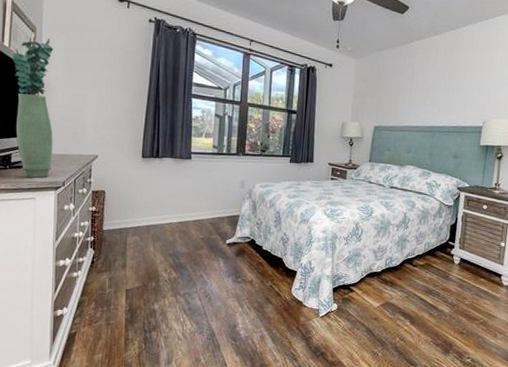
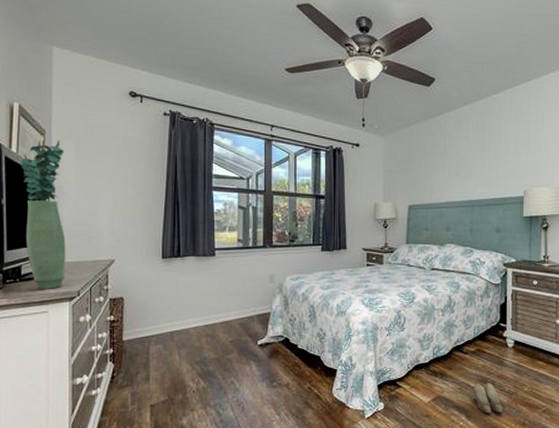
slippers: none [418,293,444,322] -> present [473,383,503,414]

